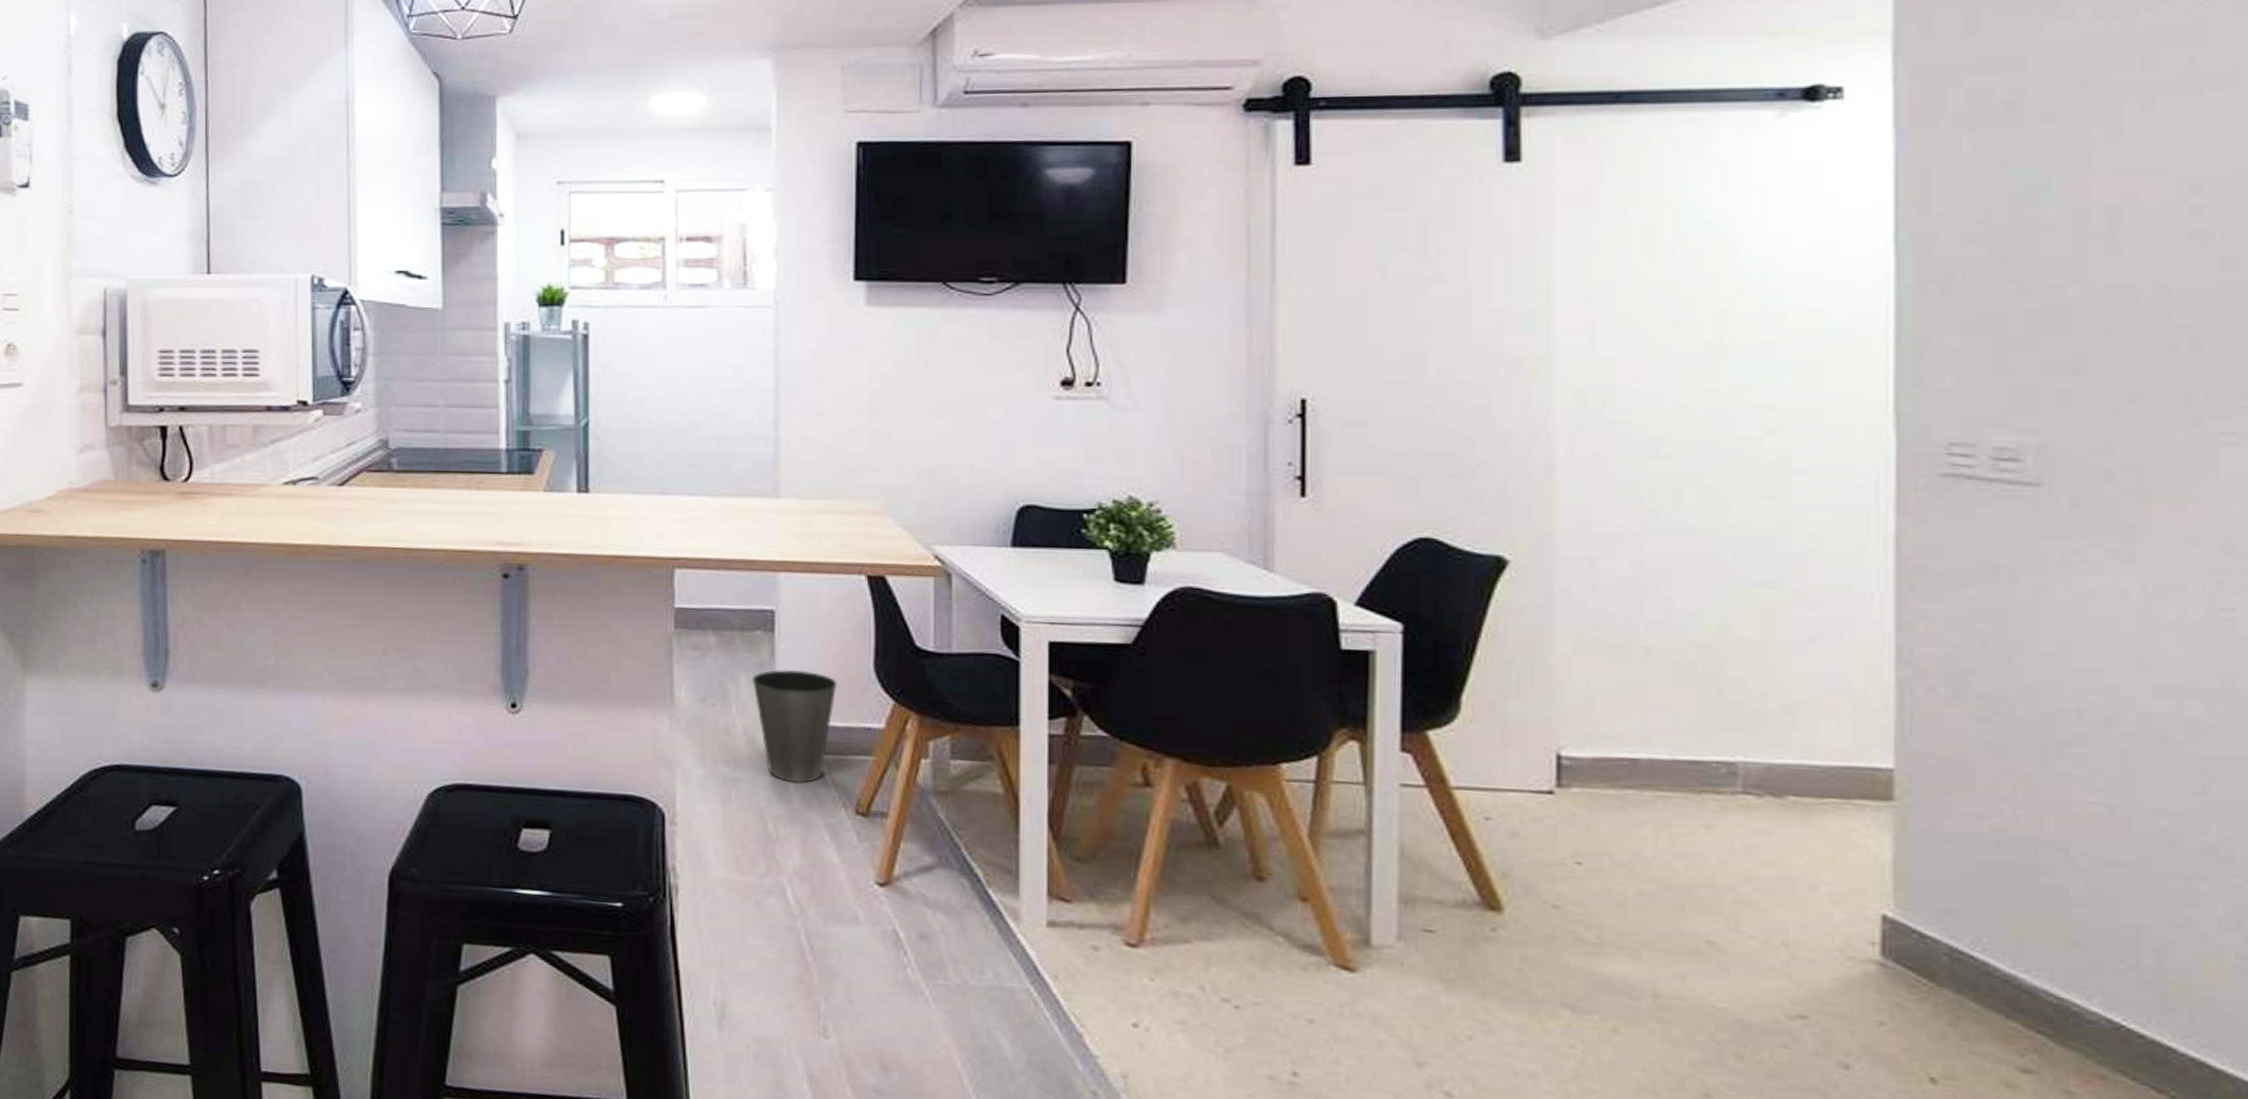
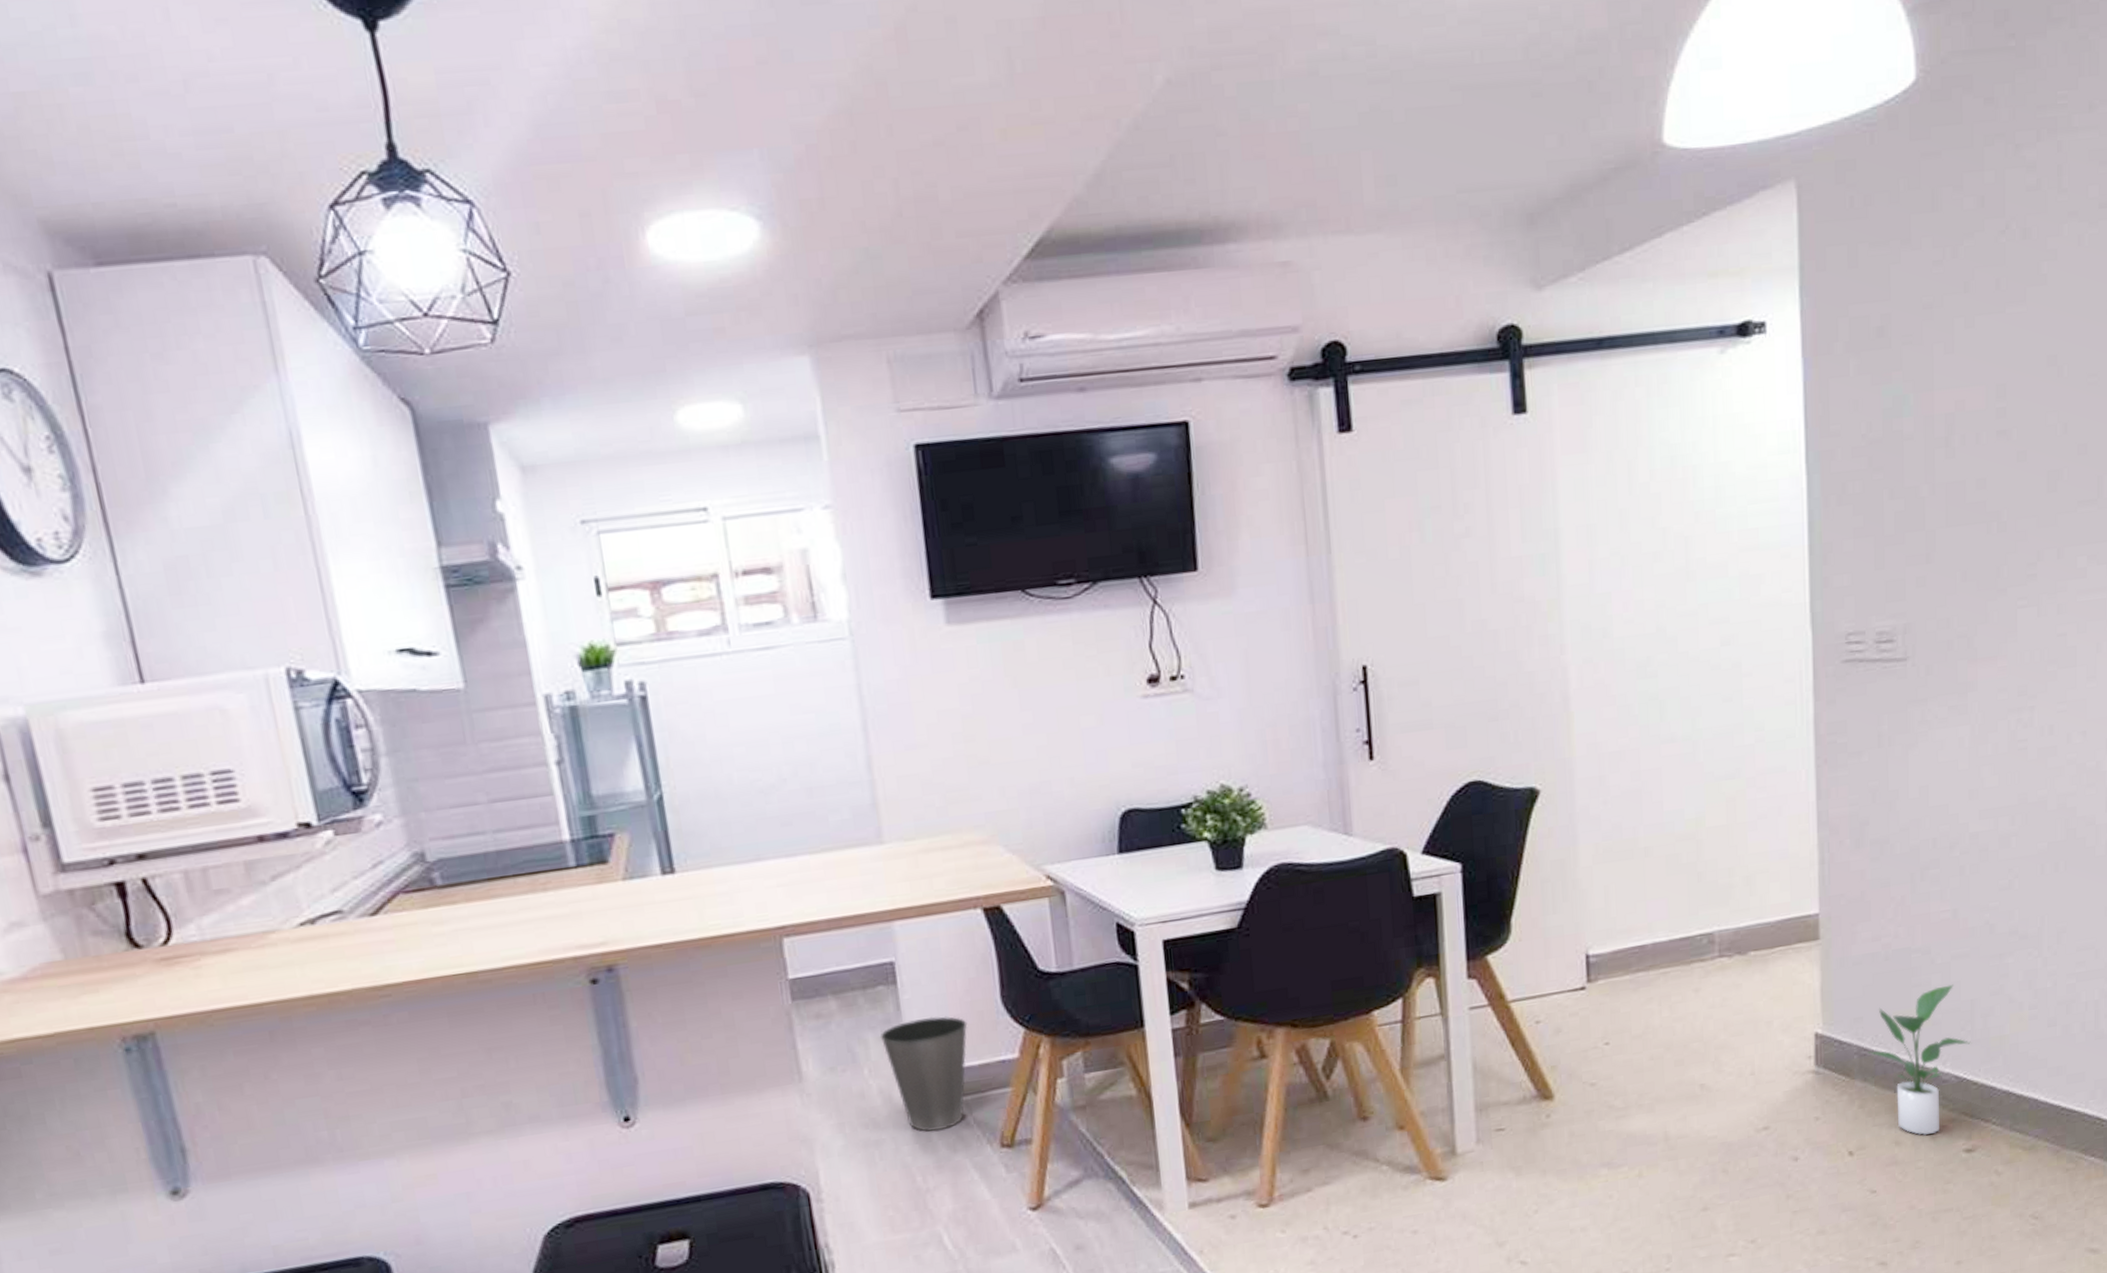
potted plant: none [1964,896,2135,1087] -> present [1868,984,1971,1136]

